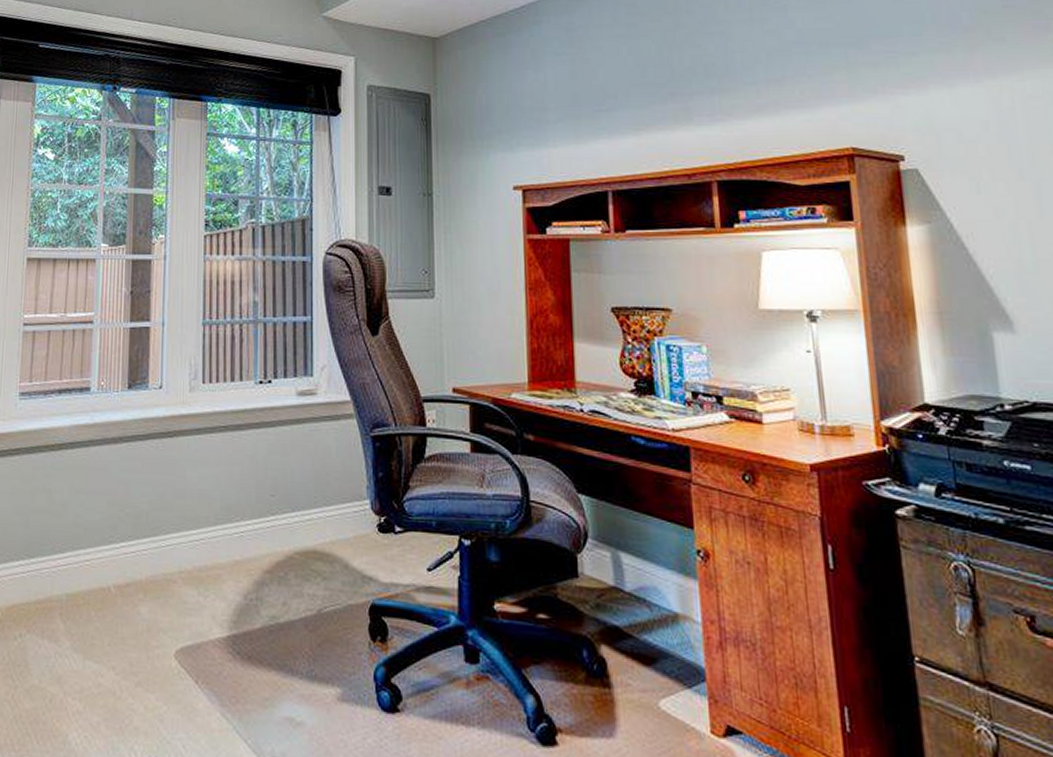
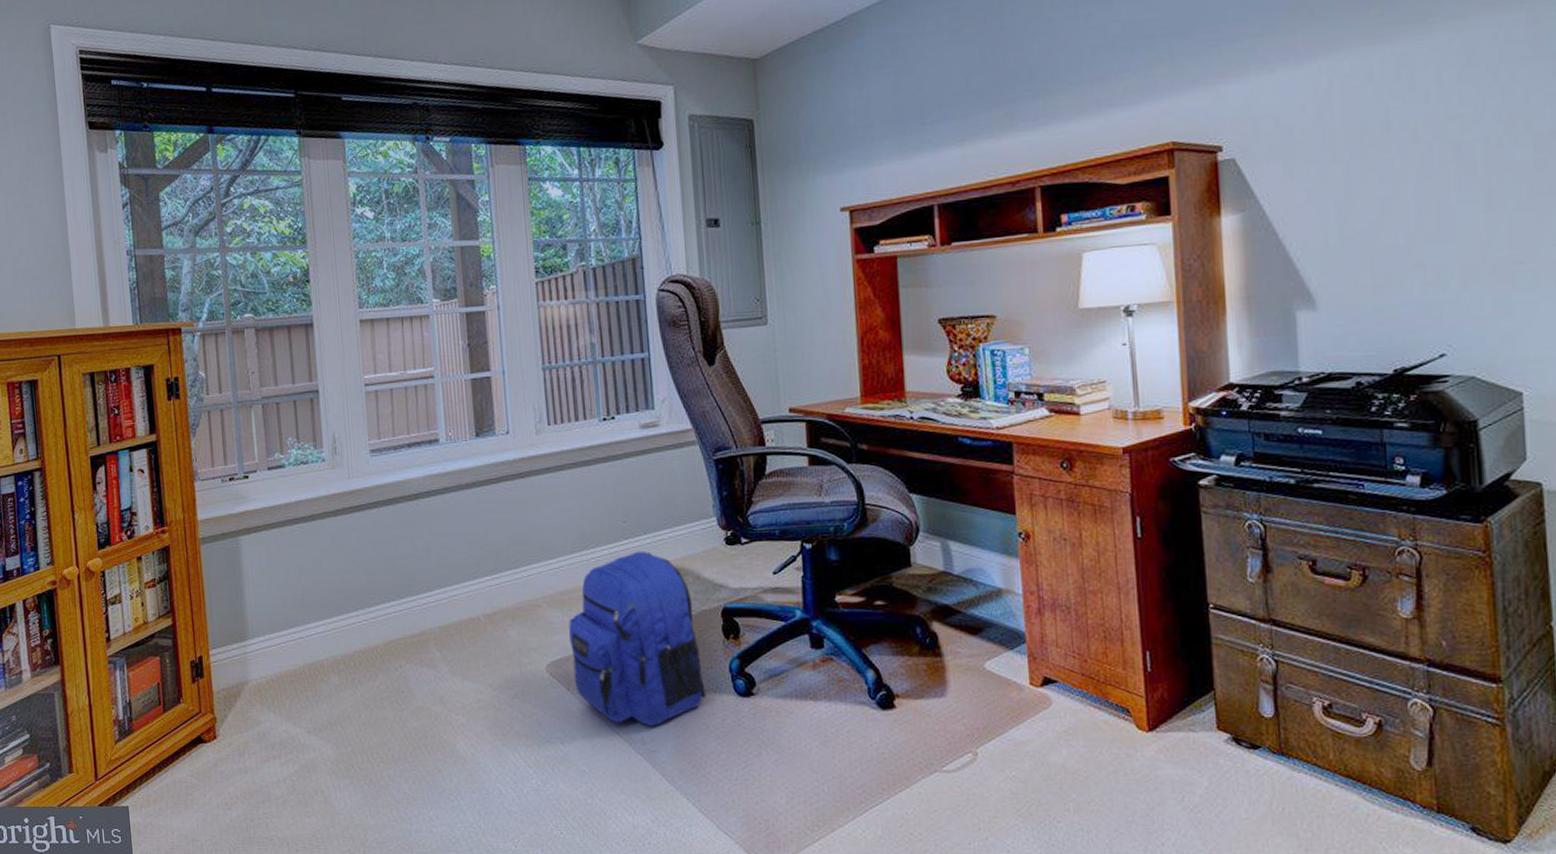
backpack: none [202,529,347,738] -> present [568,550,707,727]

